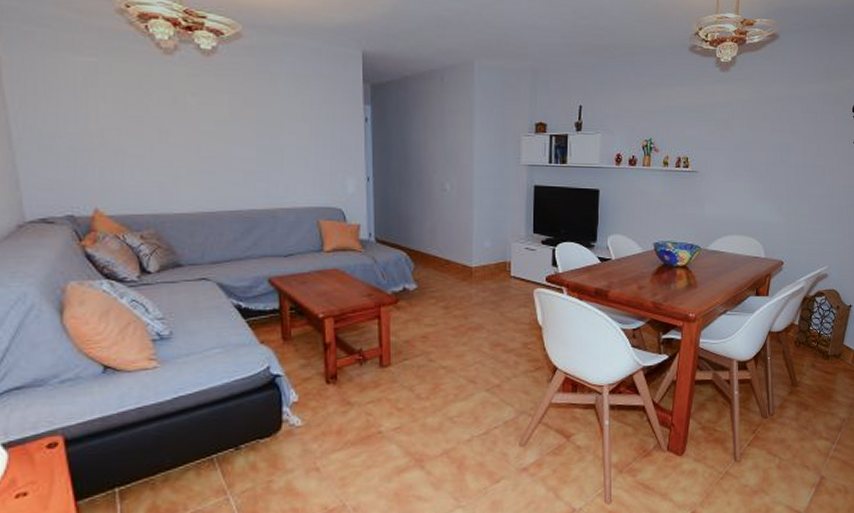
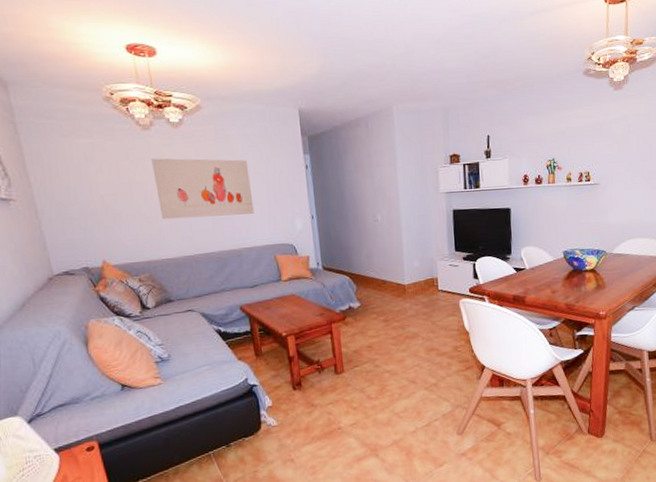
wall art: none [172,90,297,168] -> present [152,158,254,220]

